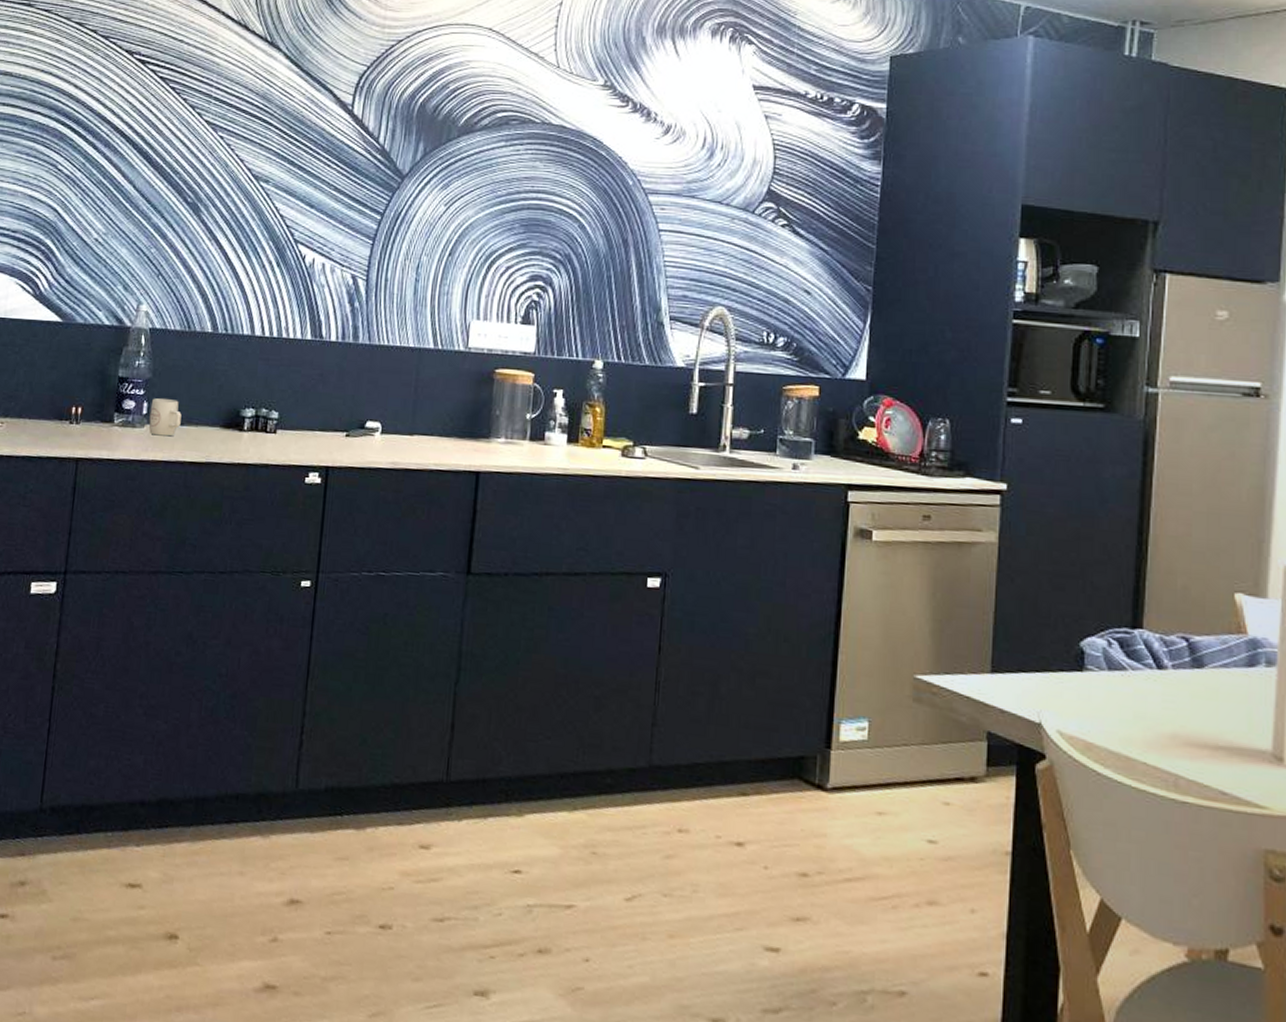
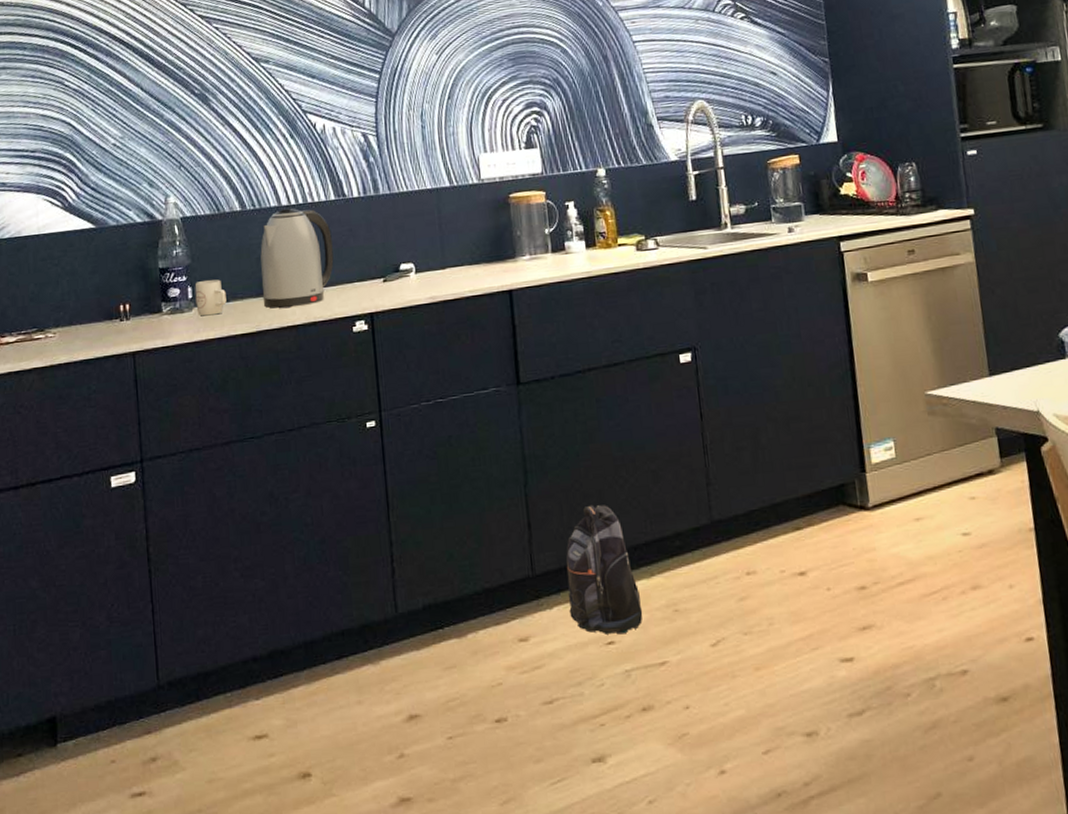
kettle: none [218,339,301,445] -> present [260,208,334,308]
backpack: none [478,719,559,865] -> present [566,504,643,634]

